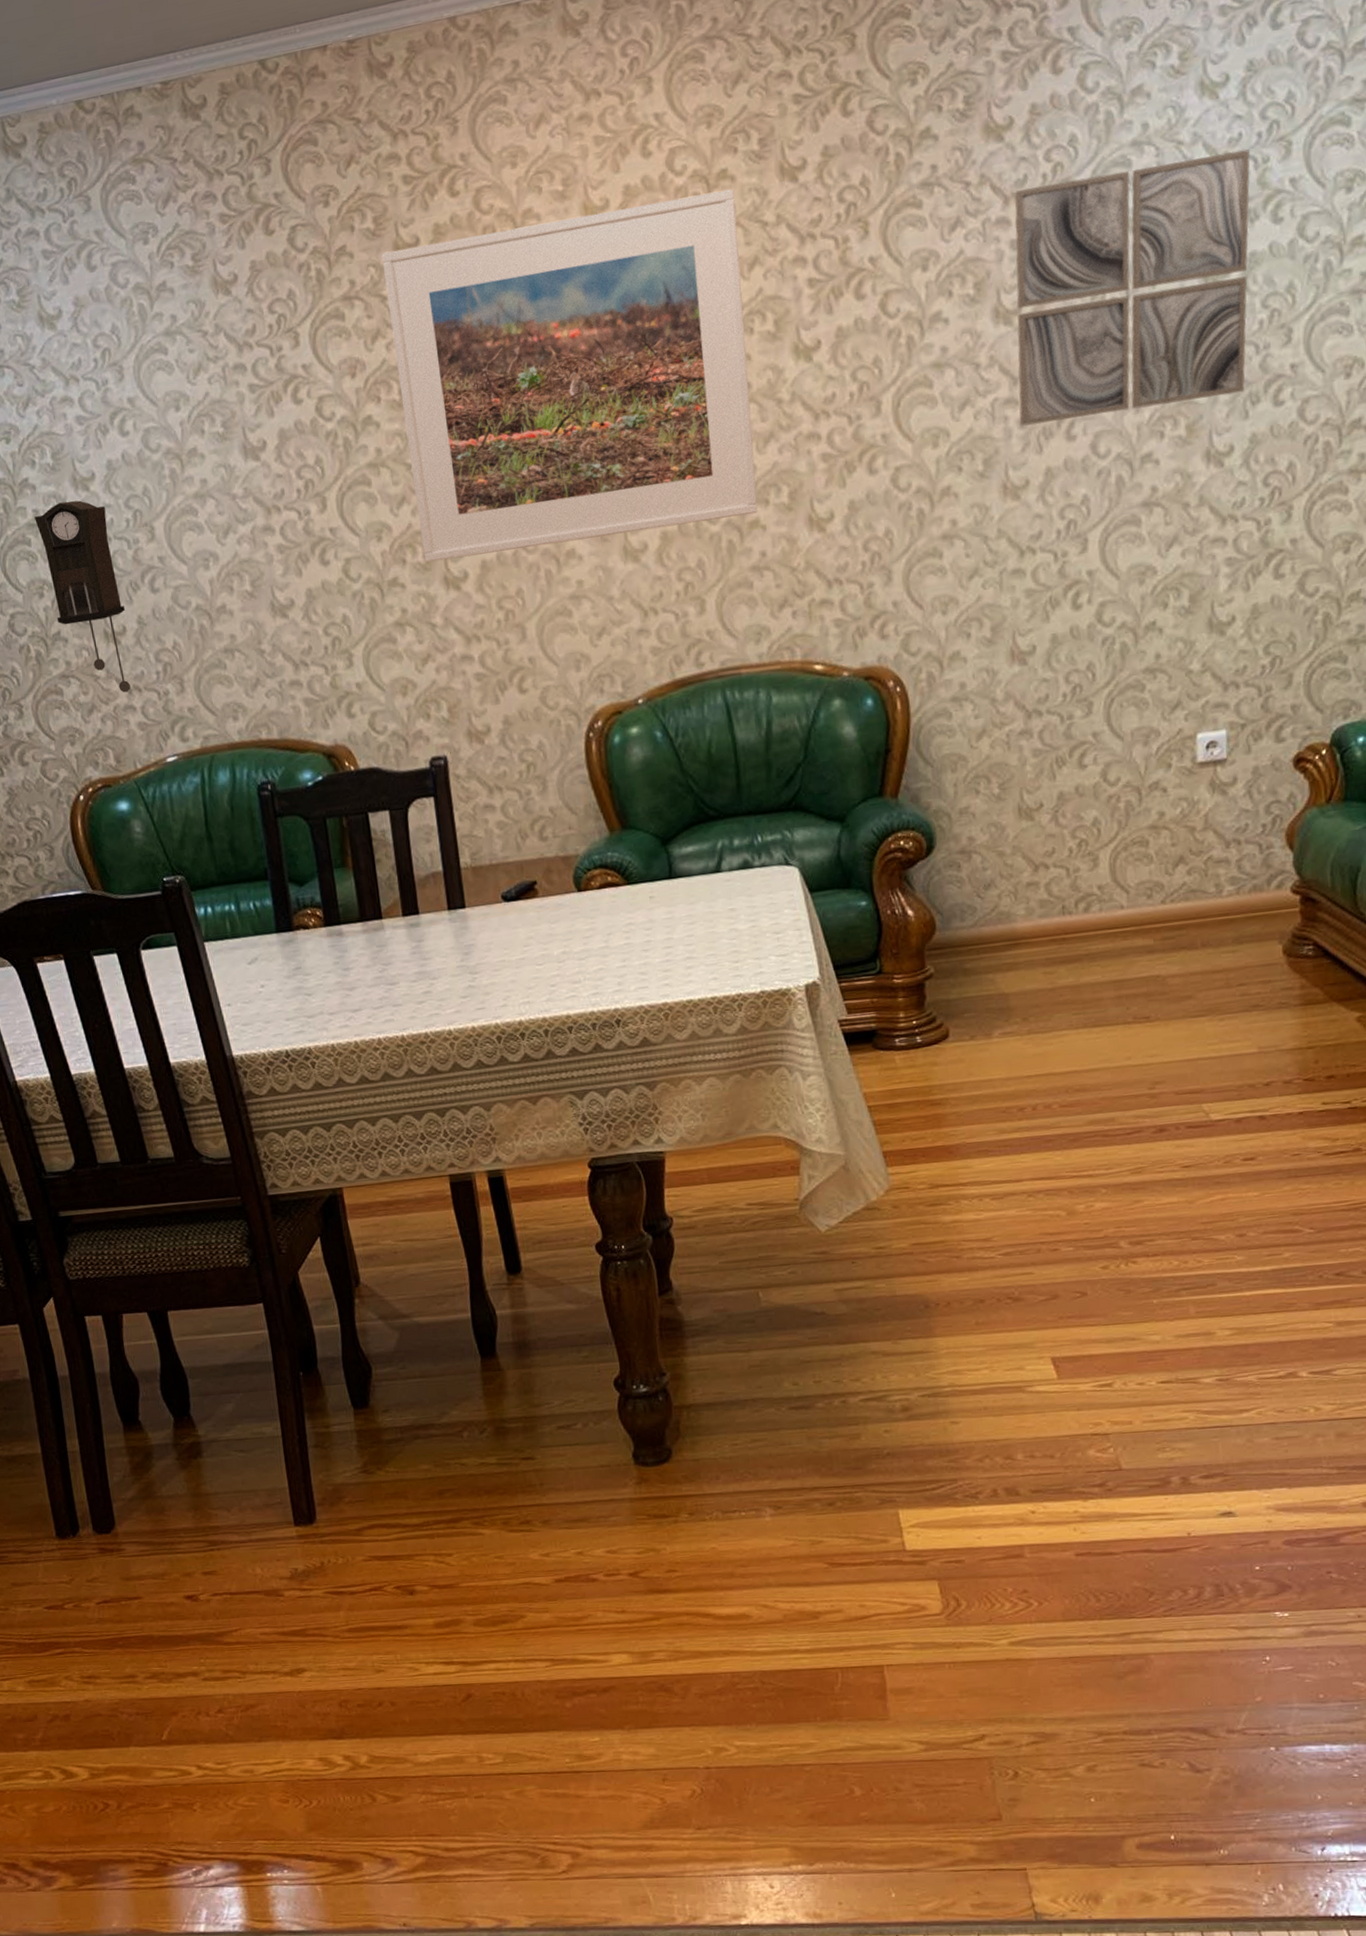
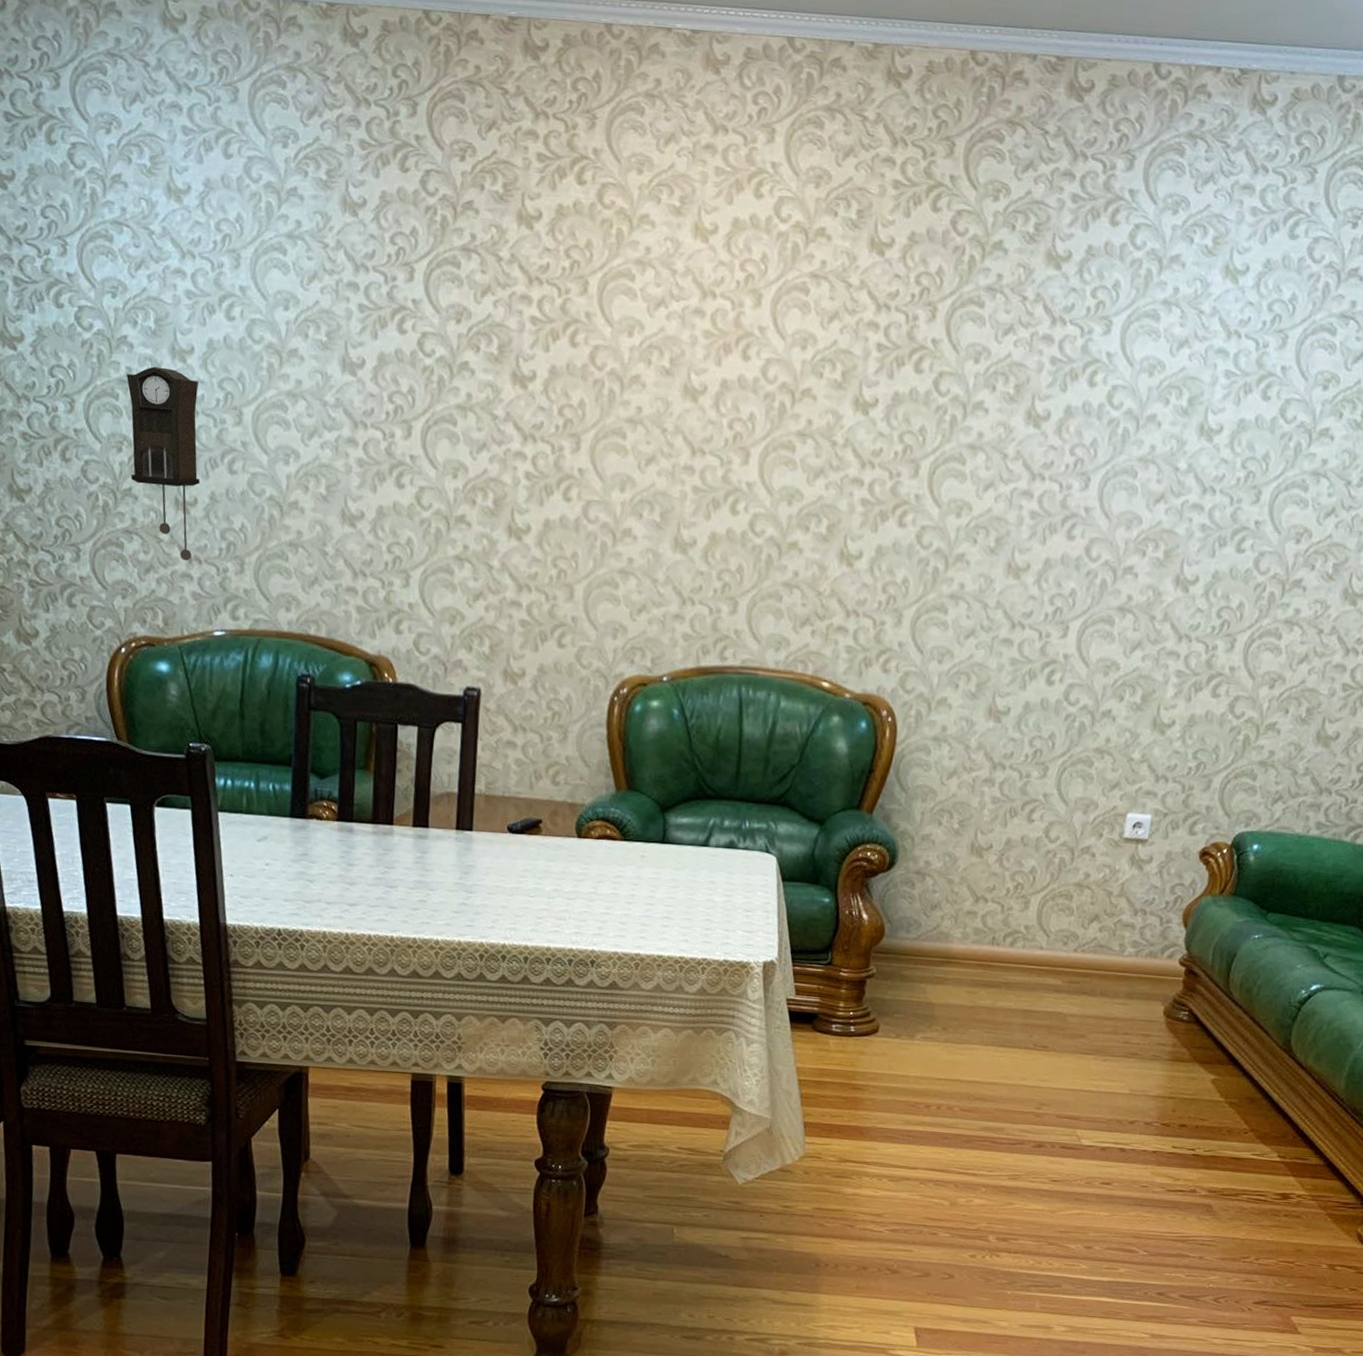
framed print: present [381,188,758,563] -> none [493,217,829,537]
wall art: present [1014,149,1250,426] -> none [1031,315,1254,534]

